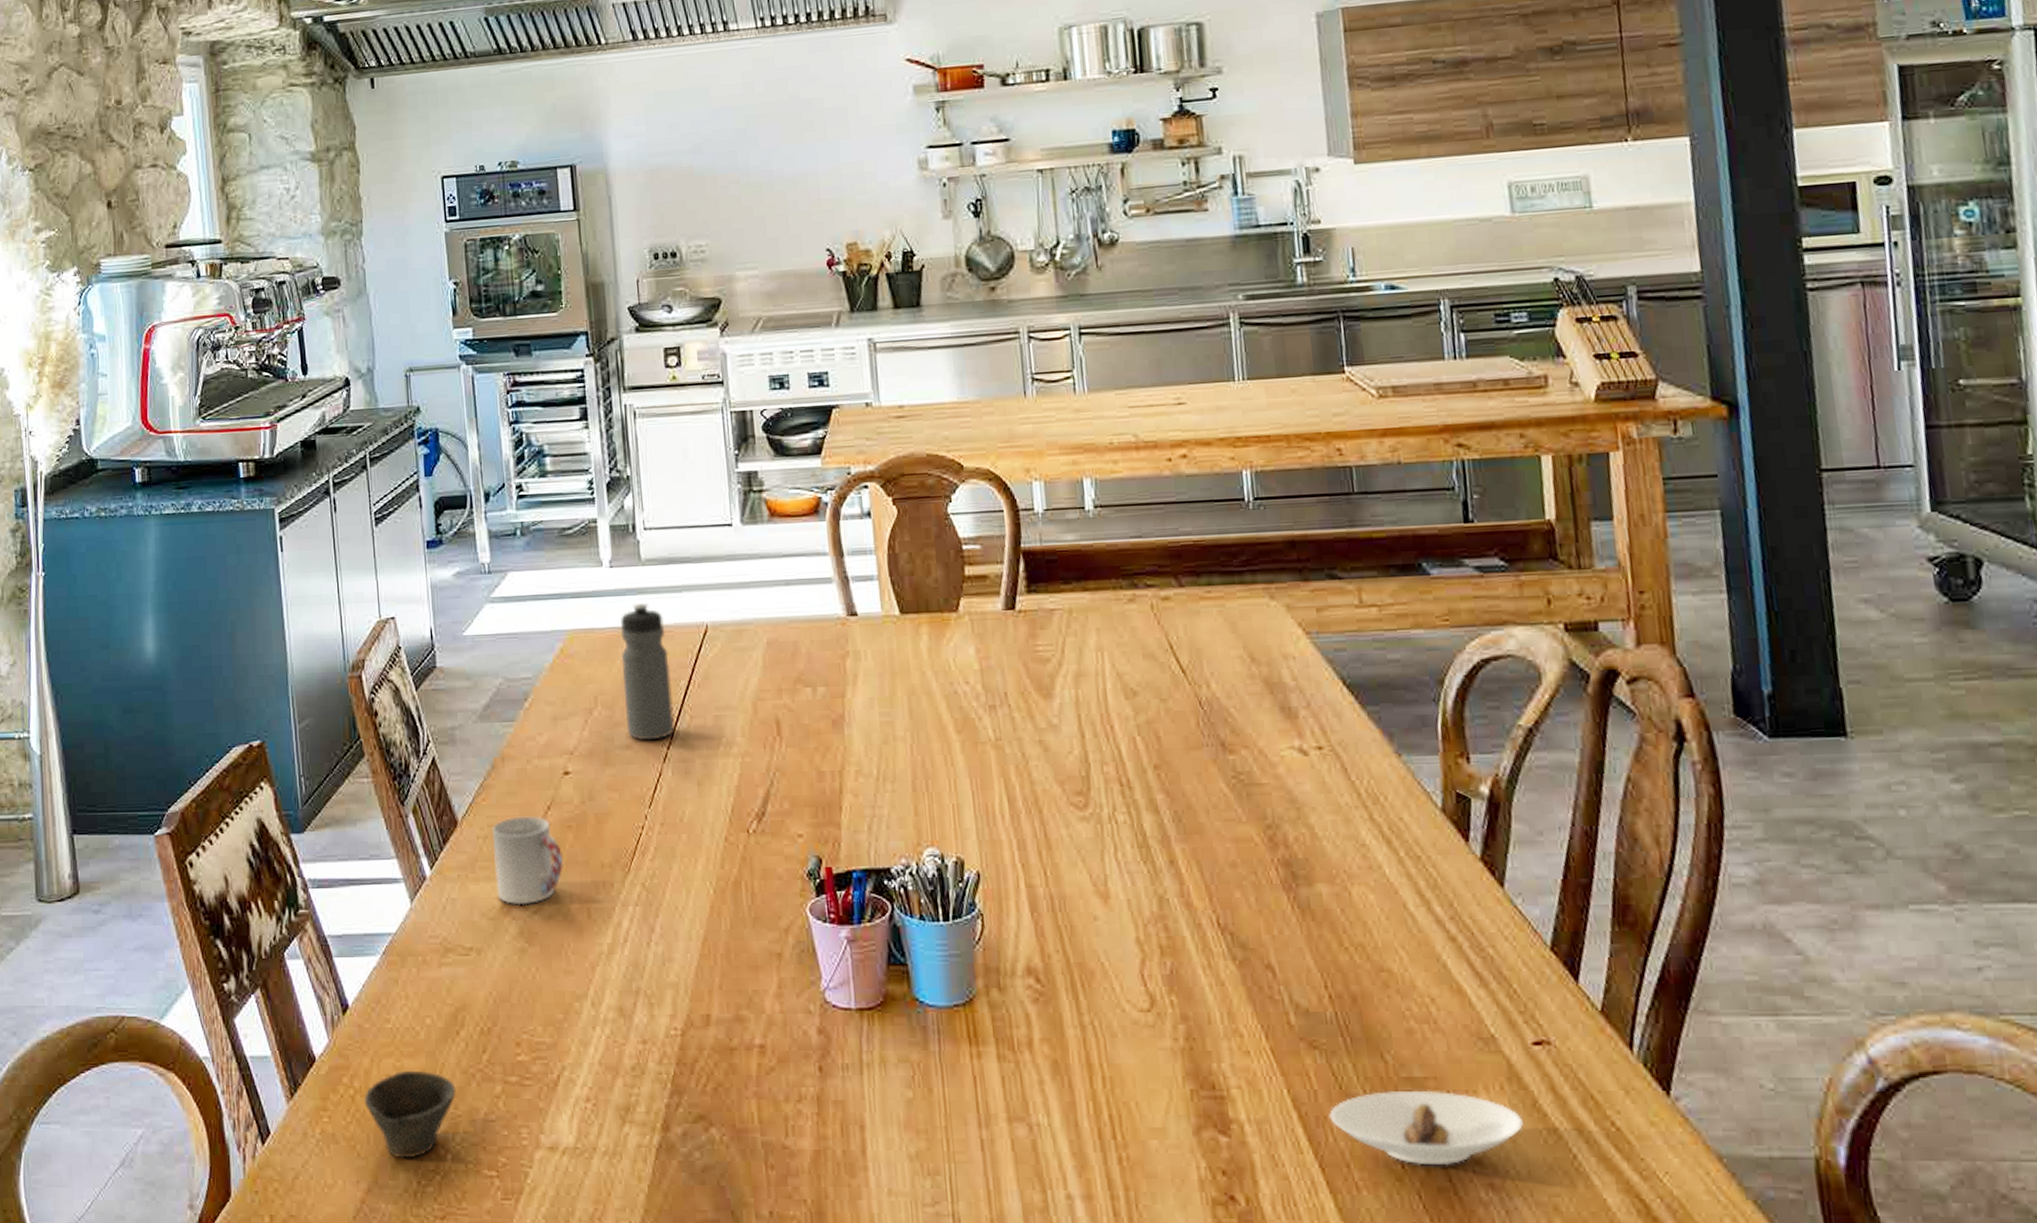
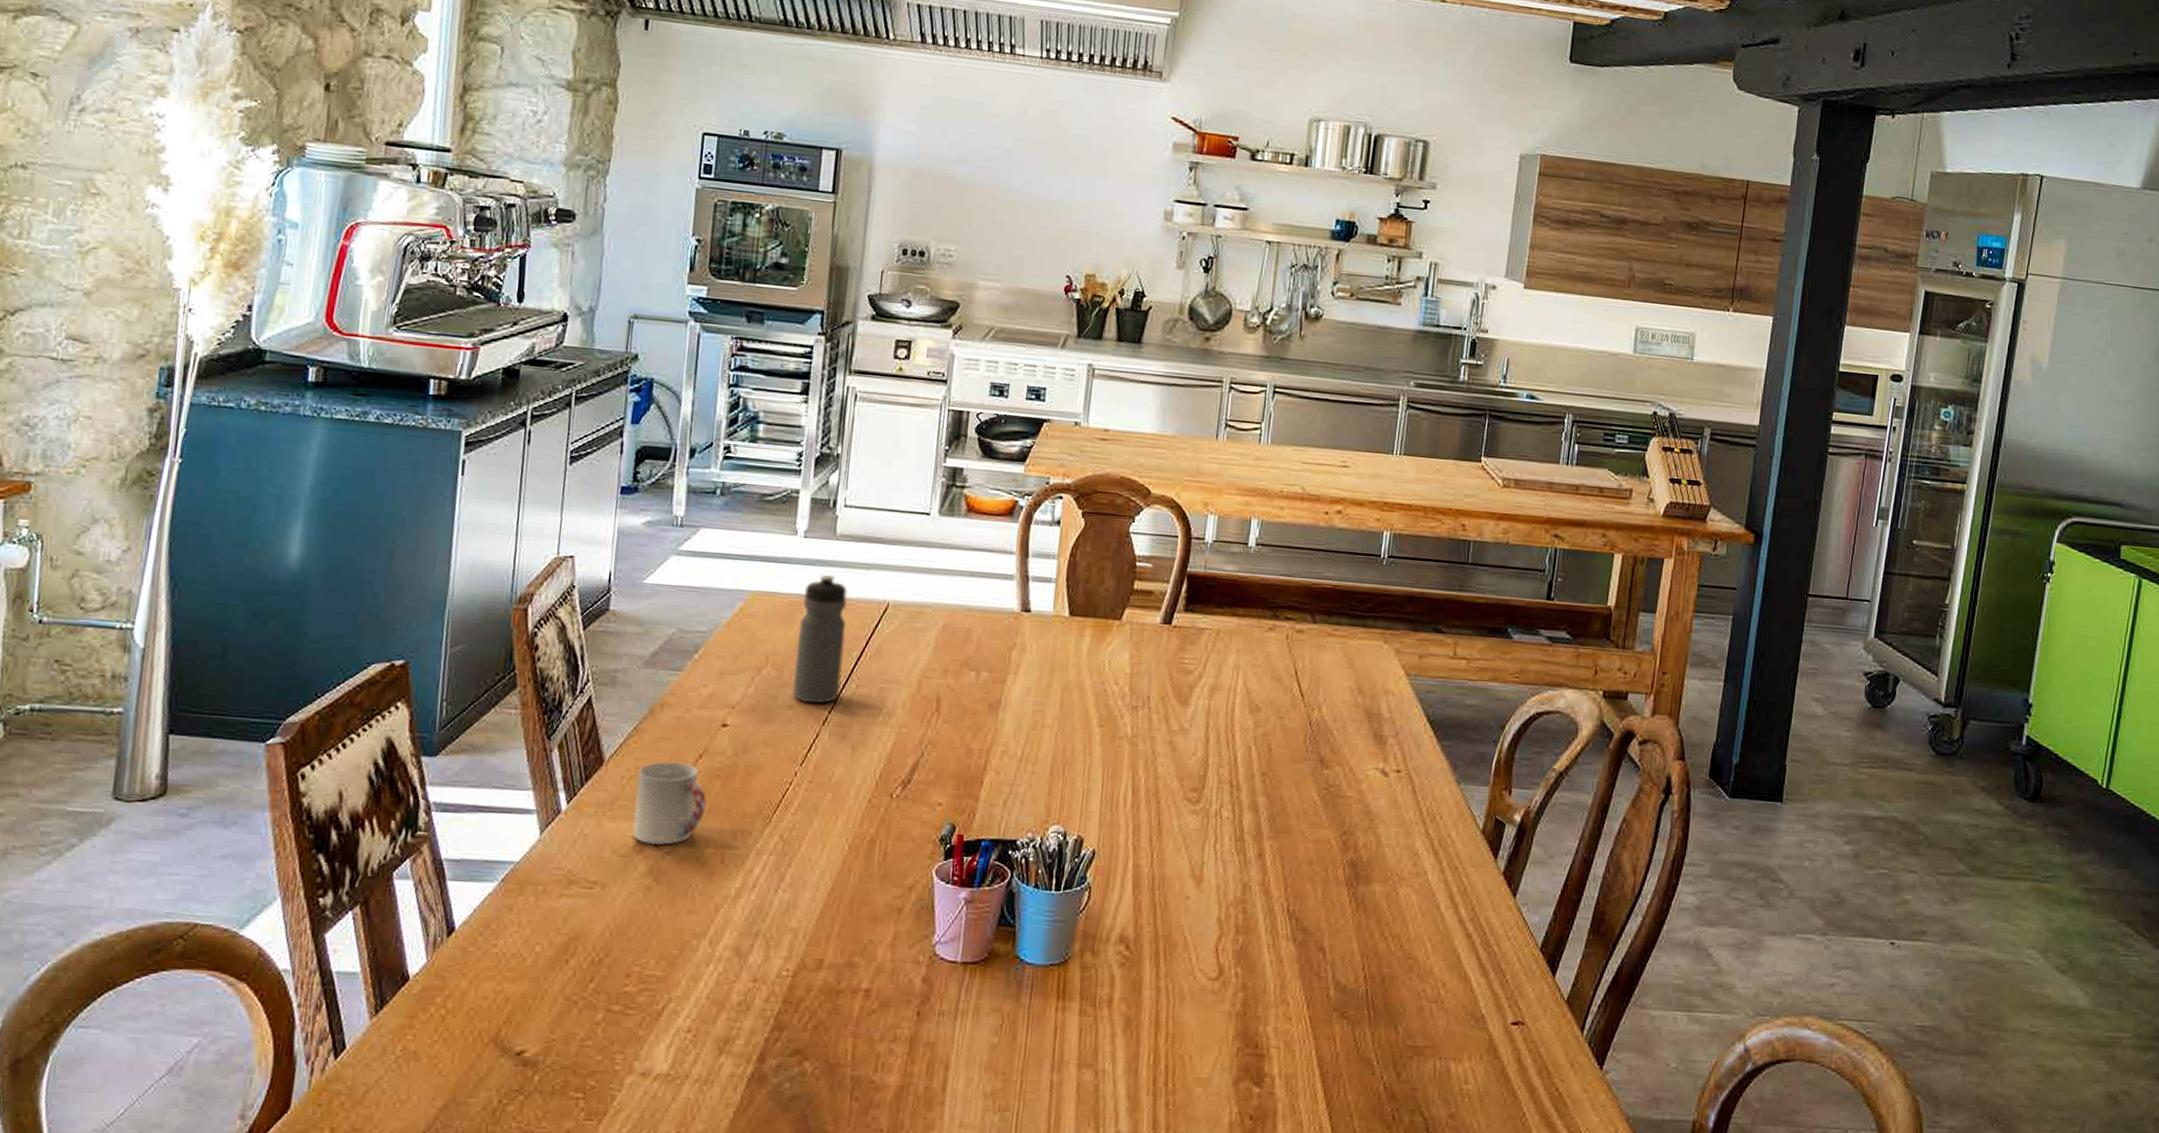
cup: present [364,1070,456,1159] -> none [454,994,556,1079]
saucer: present [1329,1090,1523,1166] -> none [1344,1056,1491,1118]

